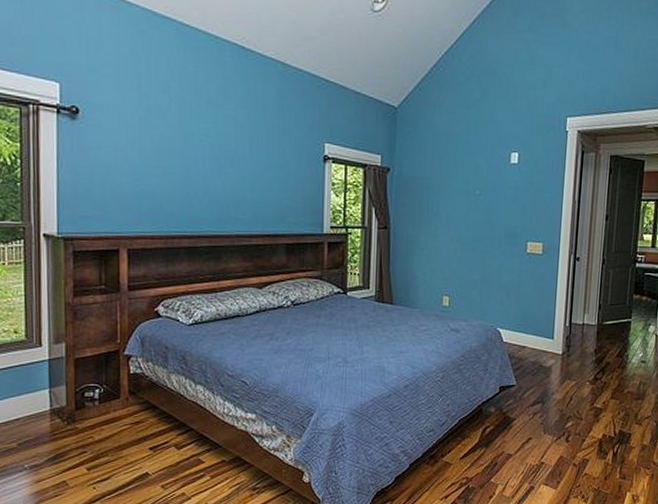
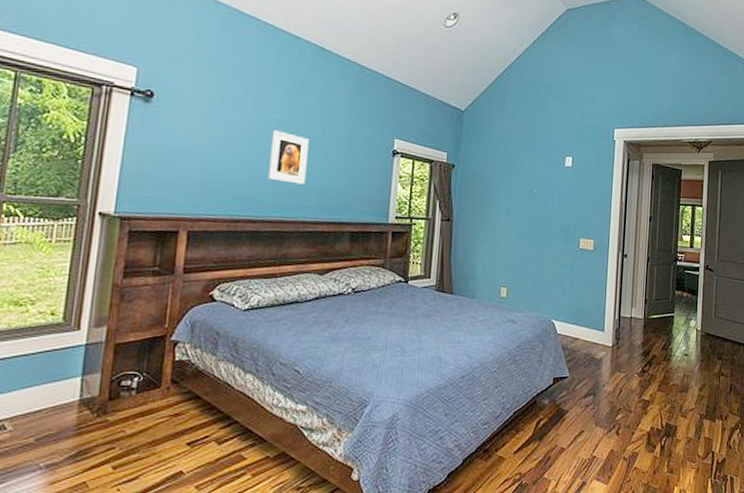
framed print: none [198,141,237,197] -> present [267,130,309,185]

